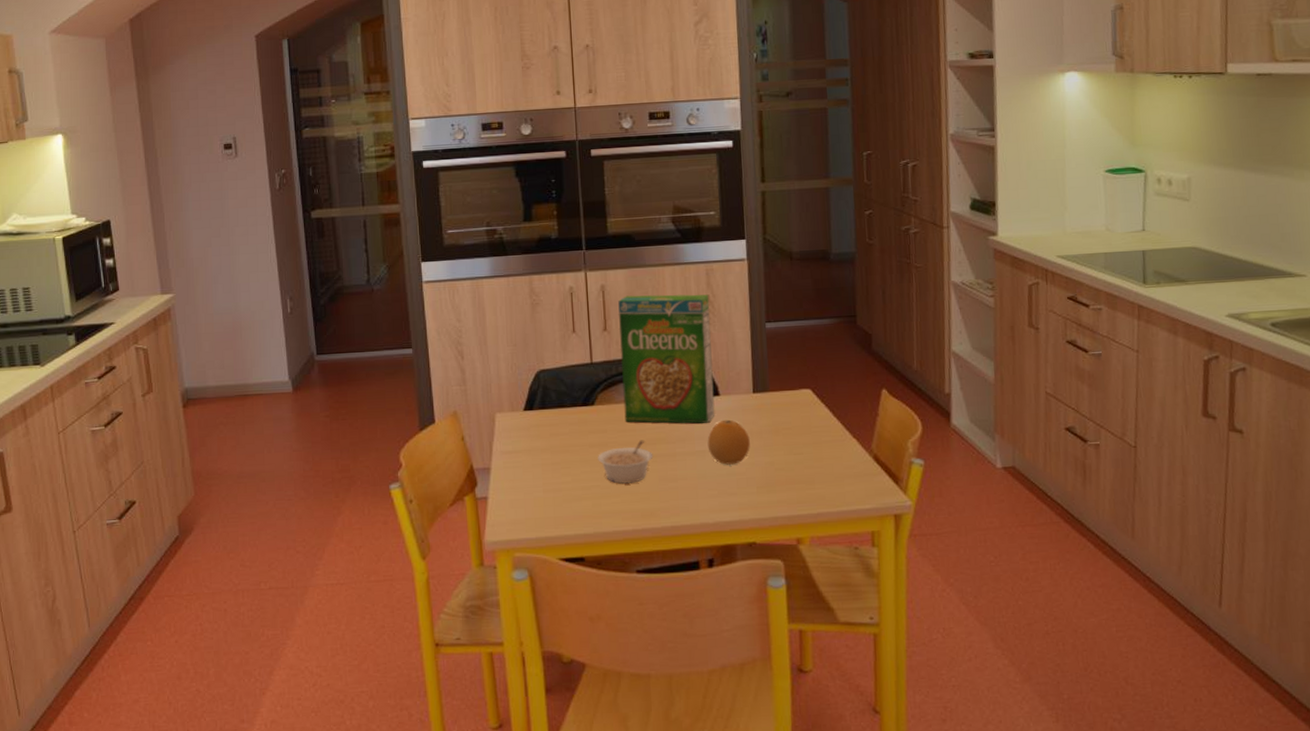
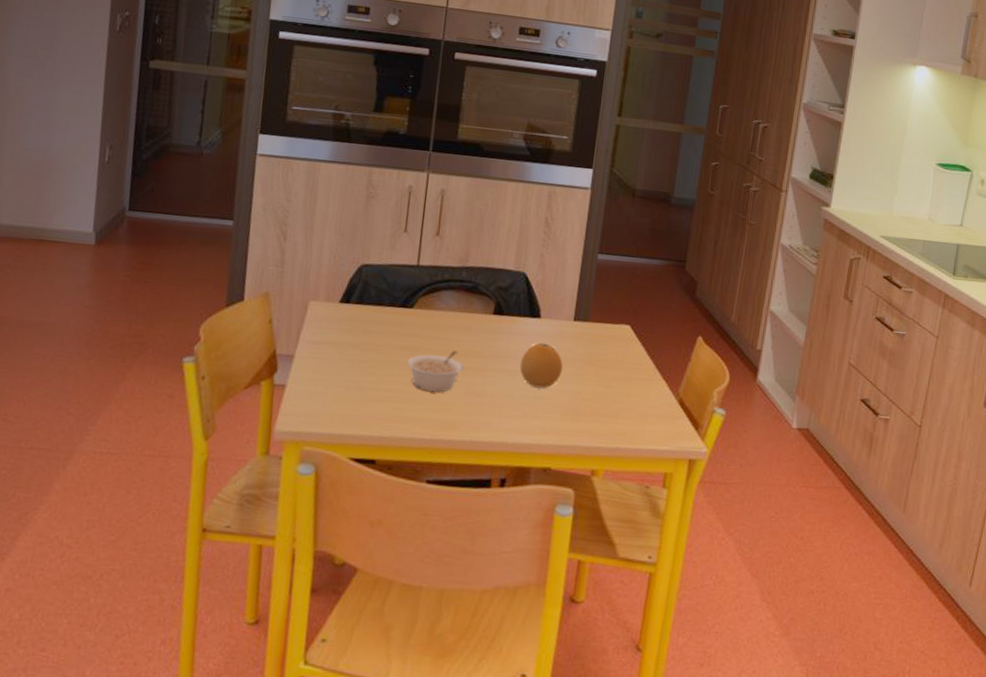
cereal box: present [618,294,715,424] -> none [441,204,548,343]

